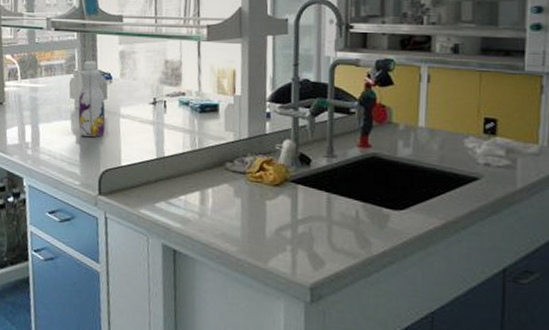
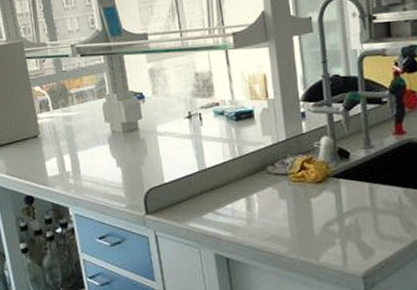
beverage bottle: present [78,61,106,137] -> none [112,82,144,158]

